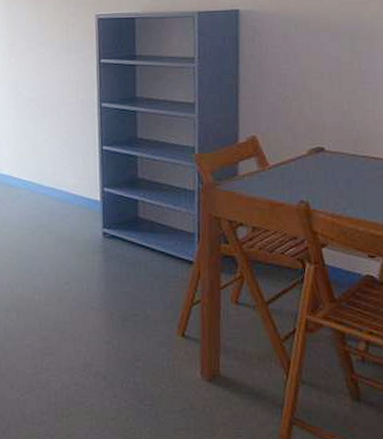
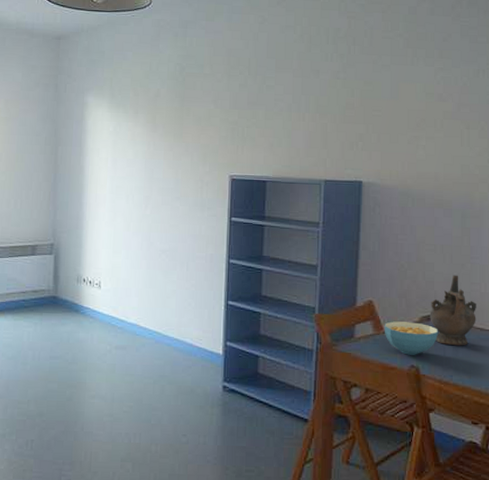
cereal bowl: none [269,155,328,190] -> present [384,321,438,355]
ceremonial vessel: none [319,103,370,178] -> present [430,275,476,346]

